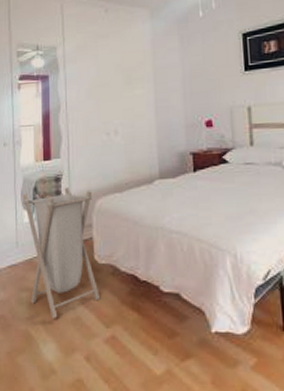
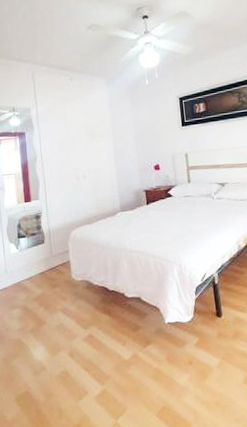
laundry hamper: present [22,187,100,320] -> none [8,223,78,328]

